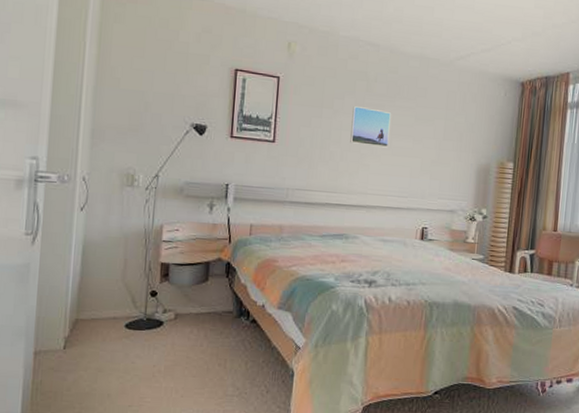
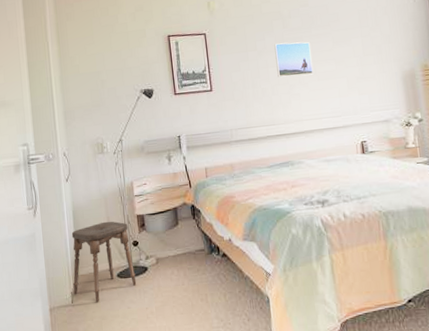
stool: none [67,263,148,353] -> present [71,221,137,303]

